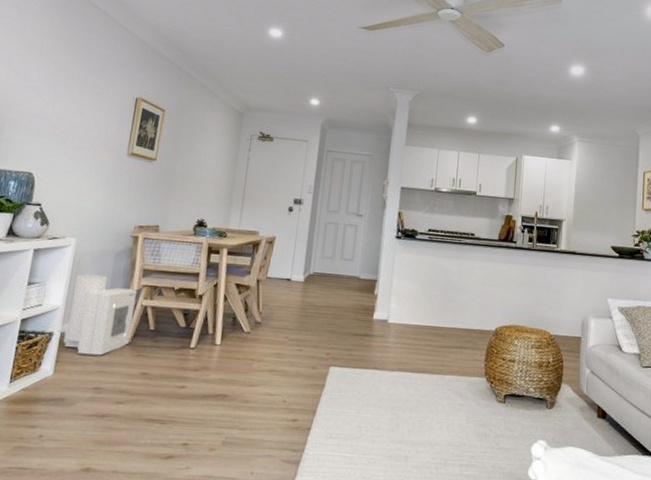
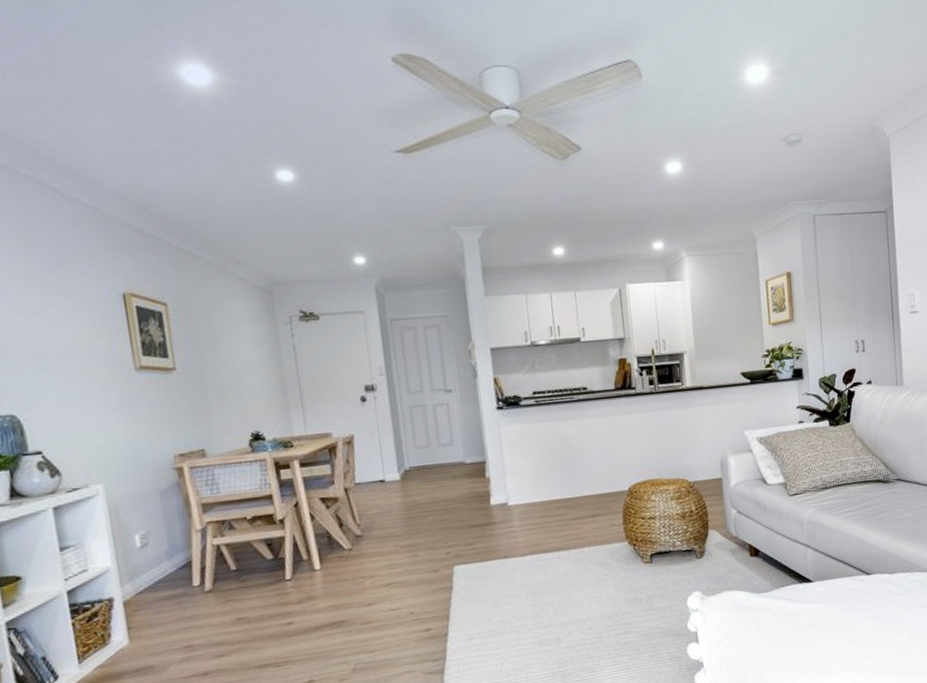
air purifier: present [58,274,138,356] -> none [118,521,211,615]

